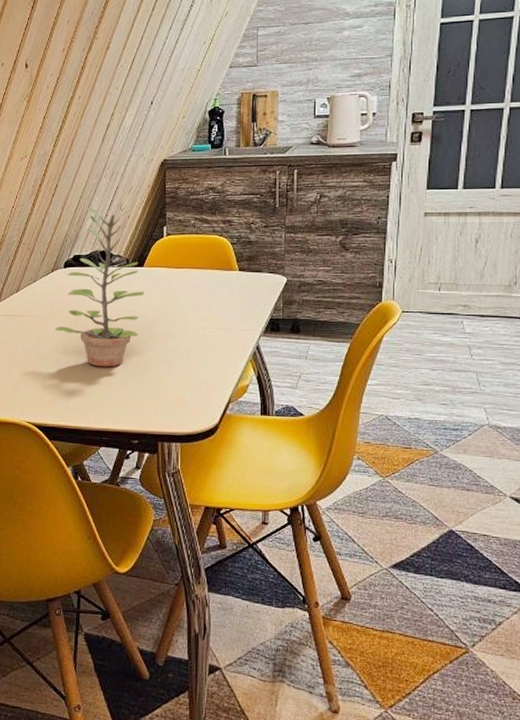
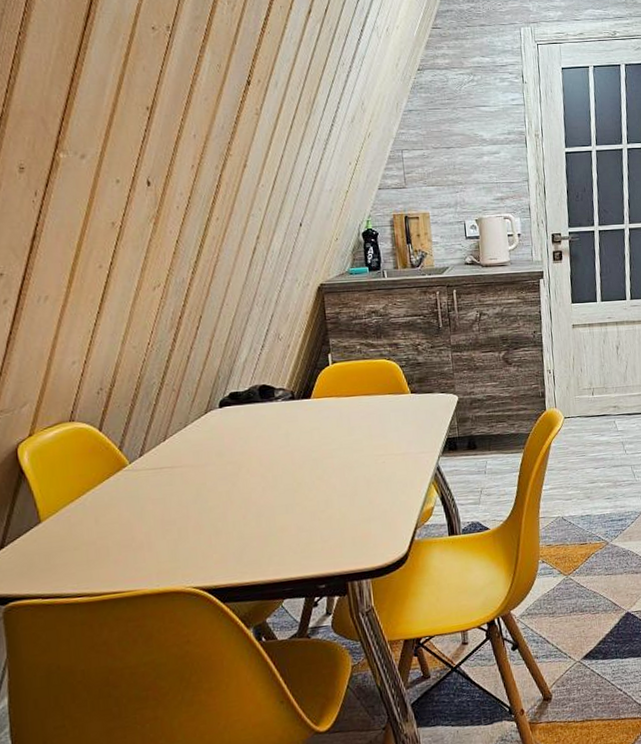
plant: present [55,206,145,367] -> none [215,338,316,512]

